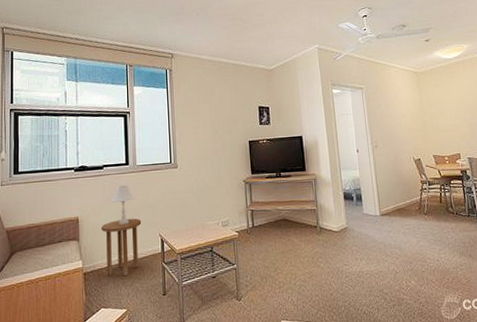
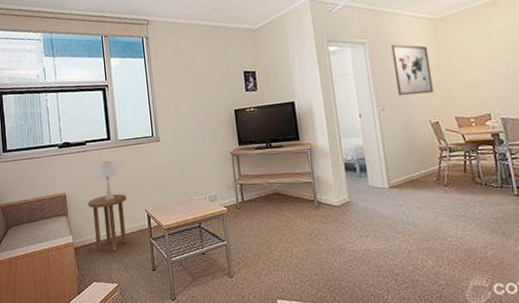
wall art: none [383,90,417,136] -> present [391,44,434,96]

